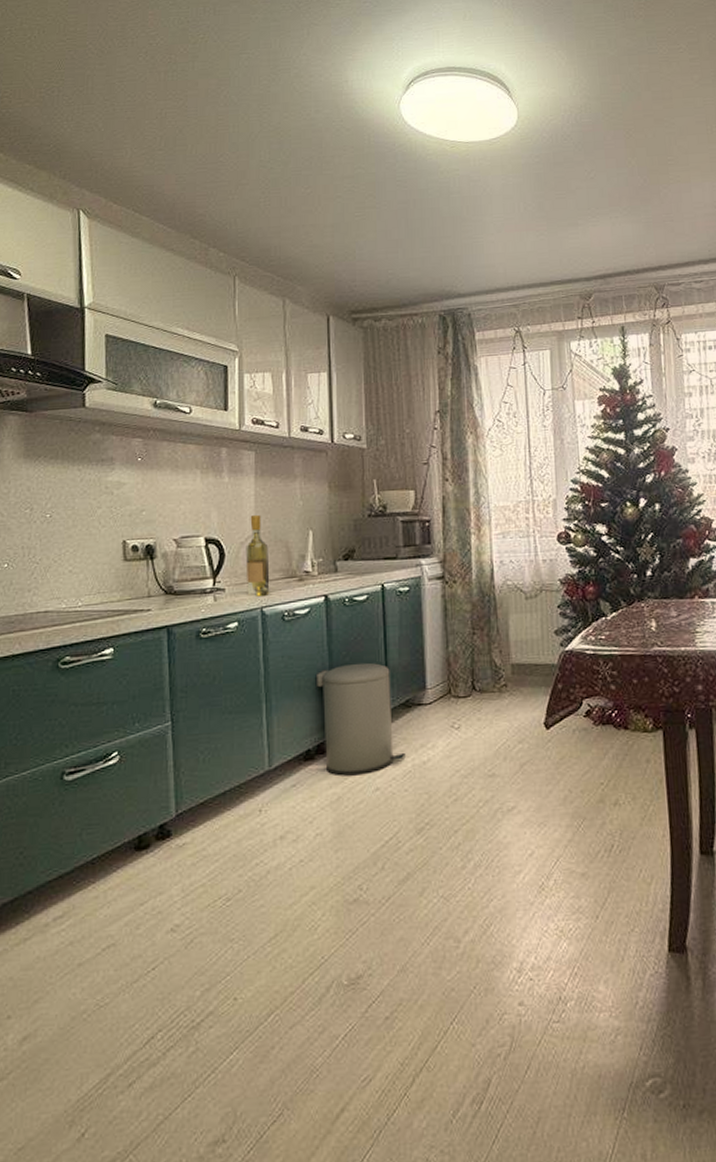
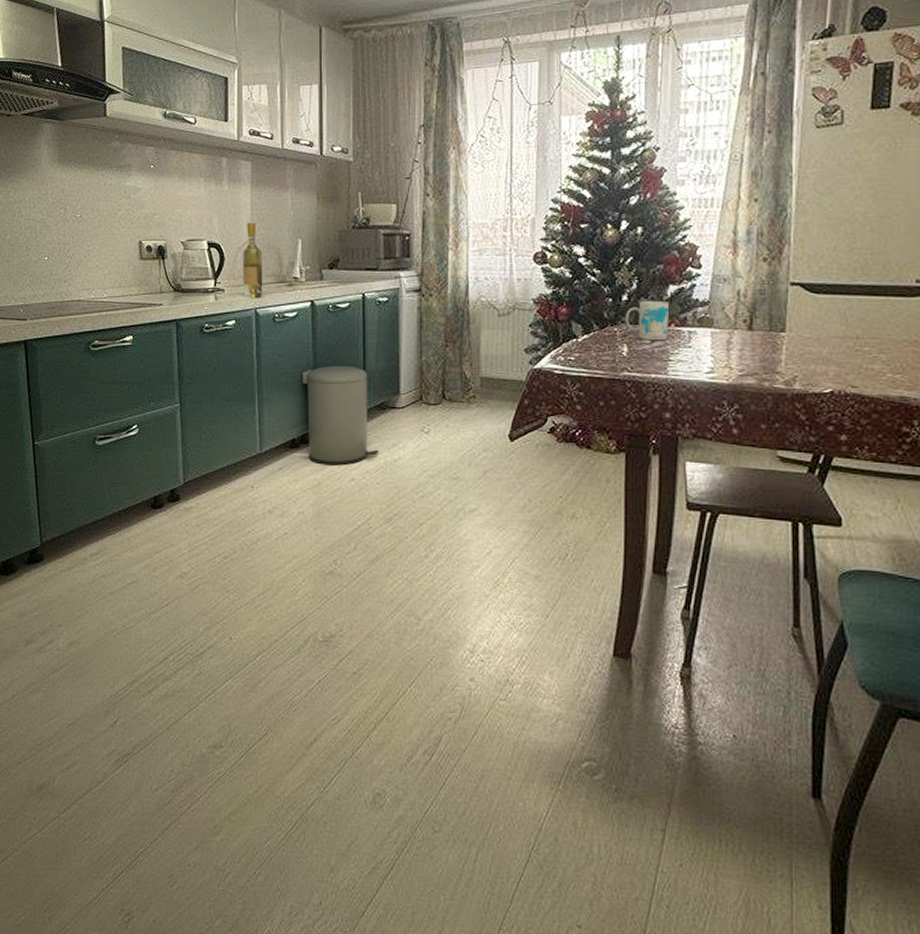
mug: none [650,573,694,614] -> present [625,300,670,341]

